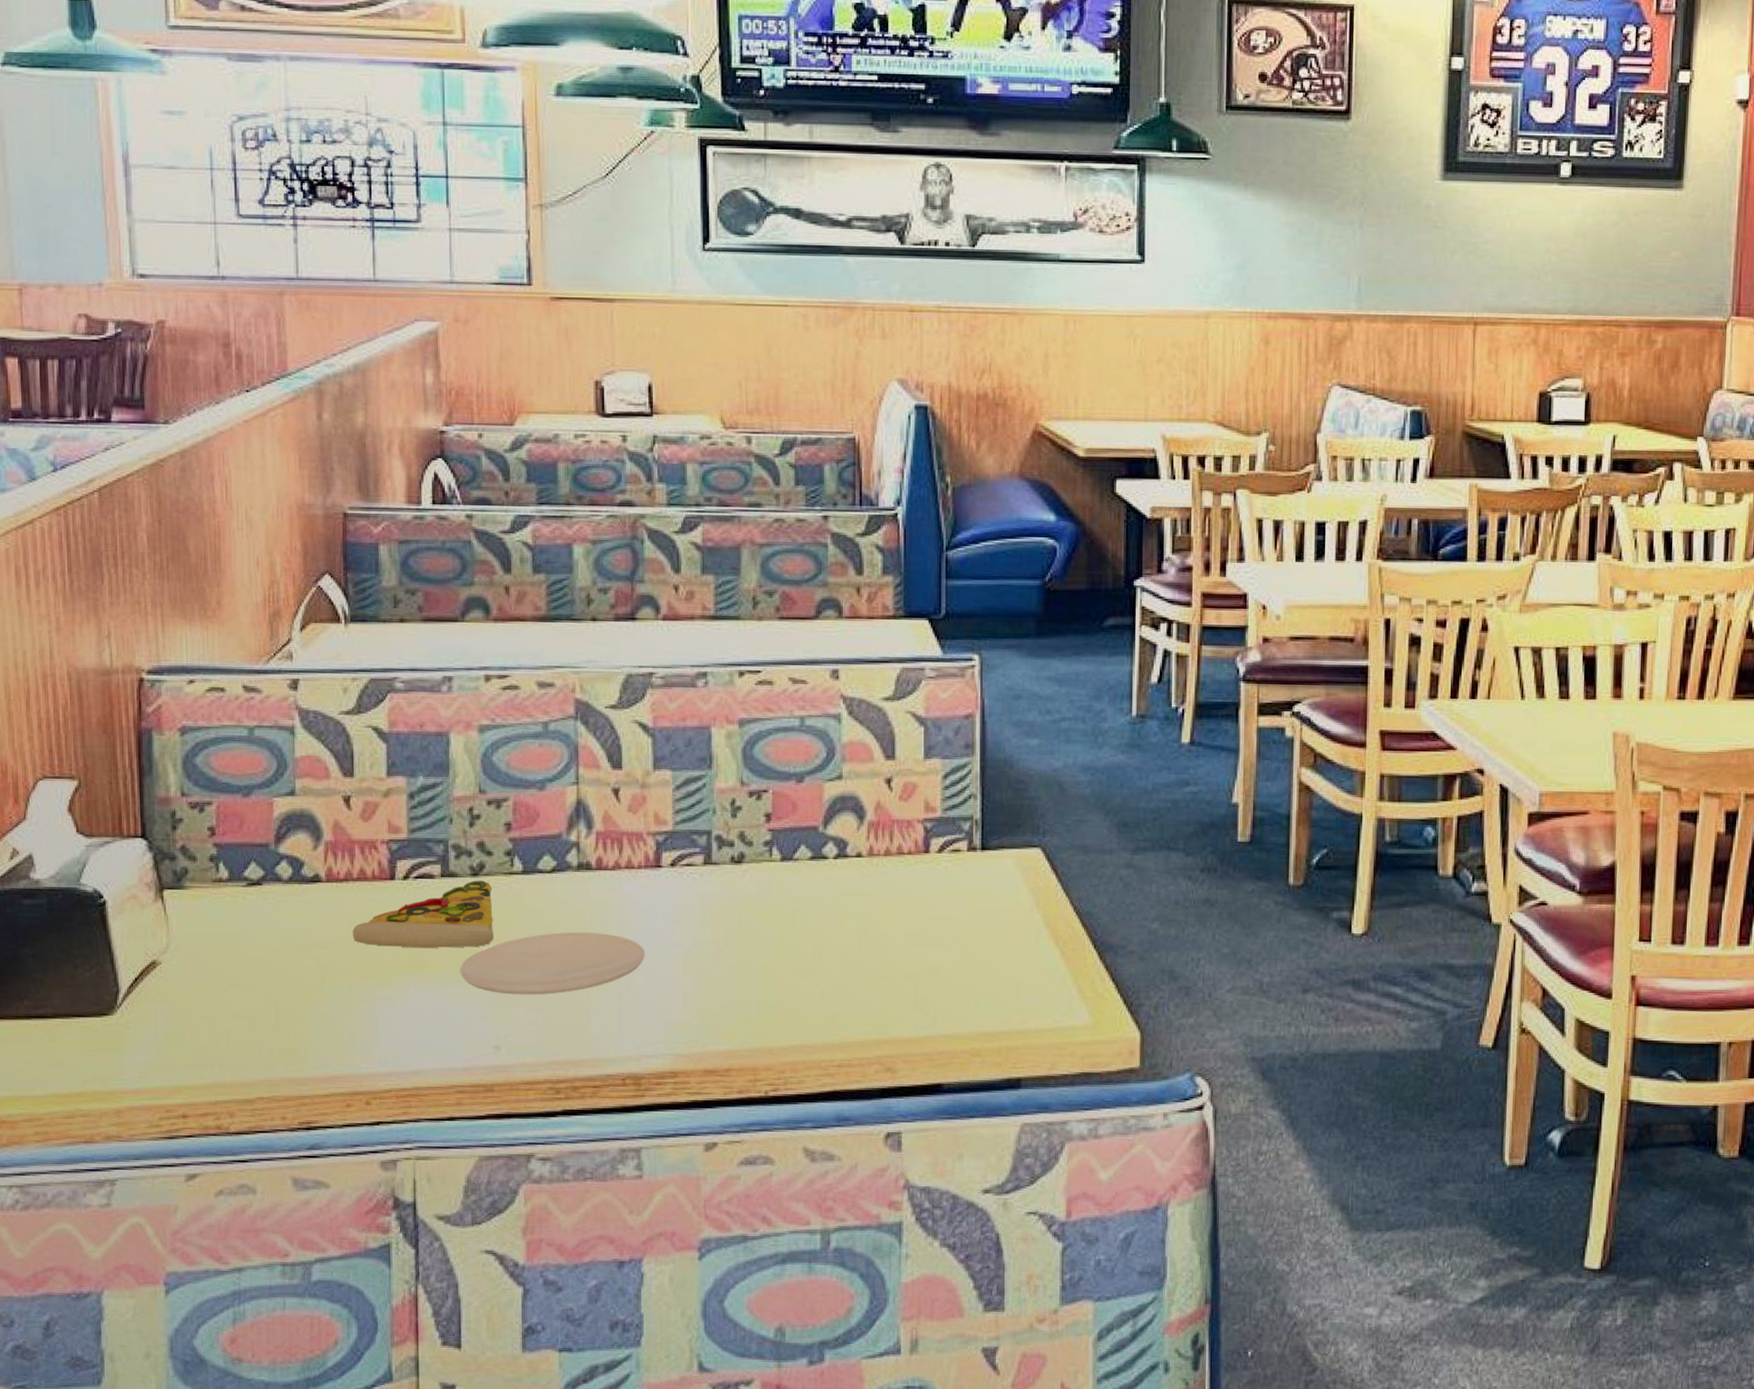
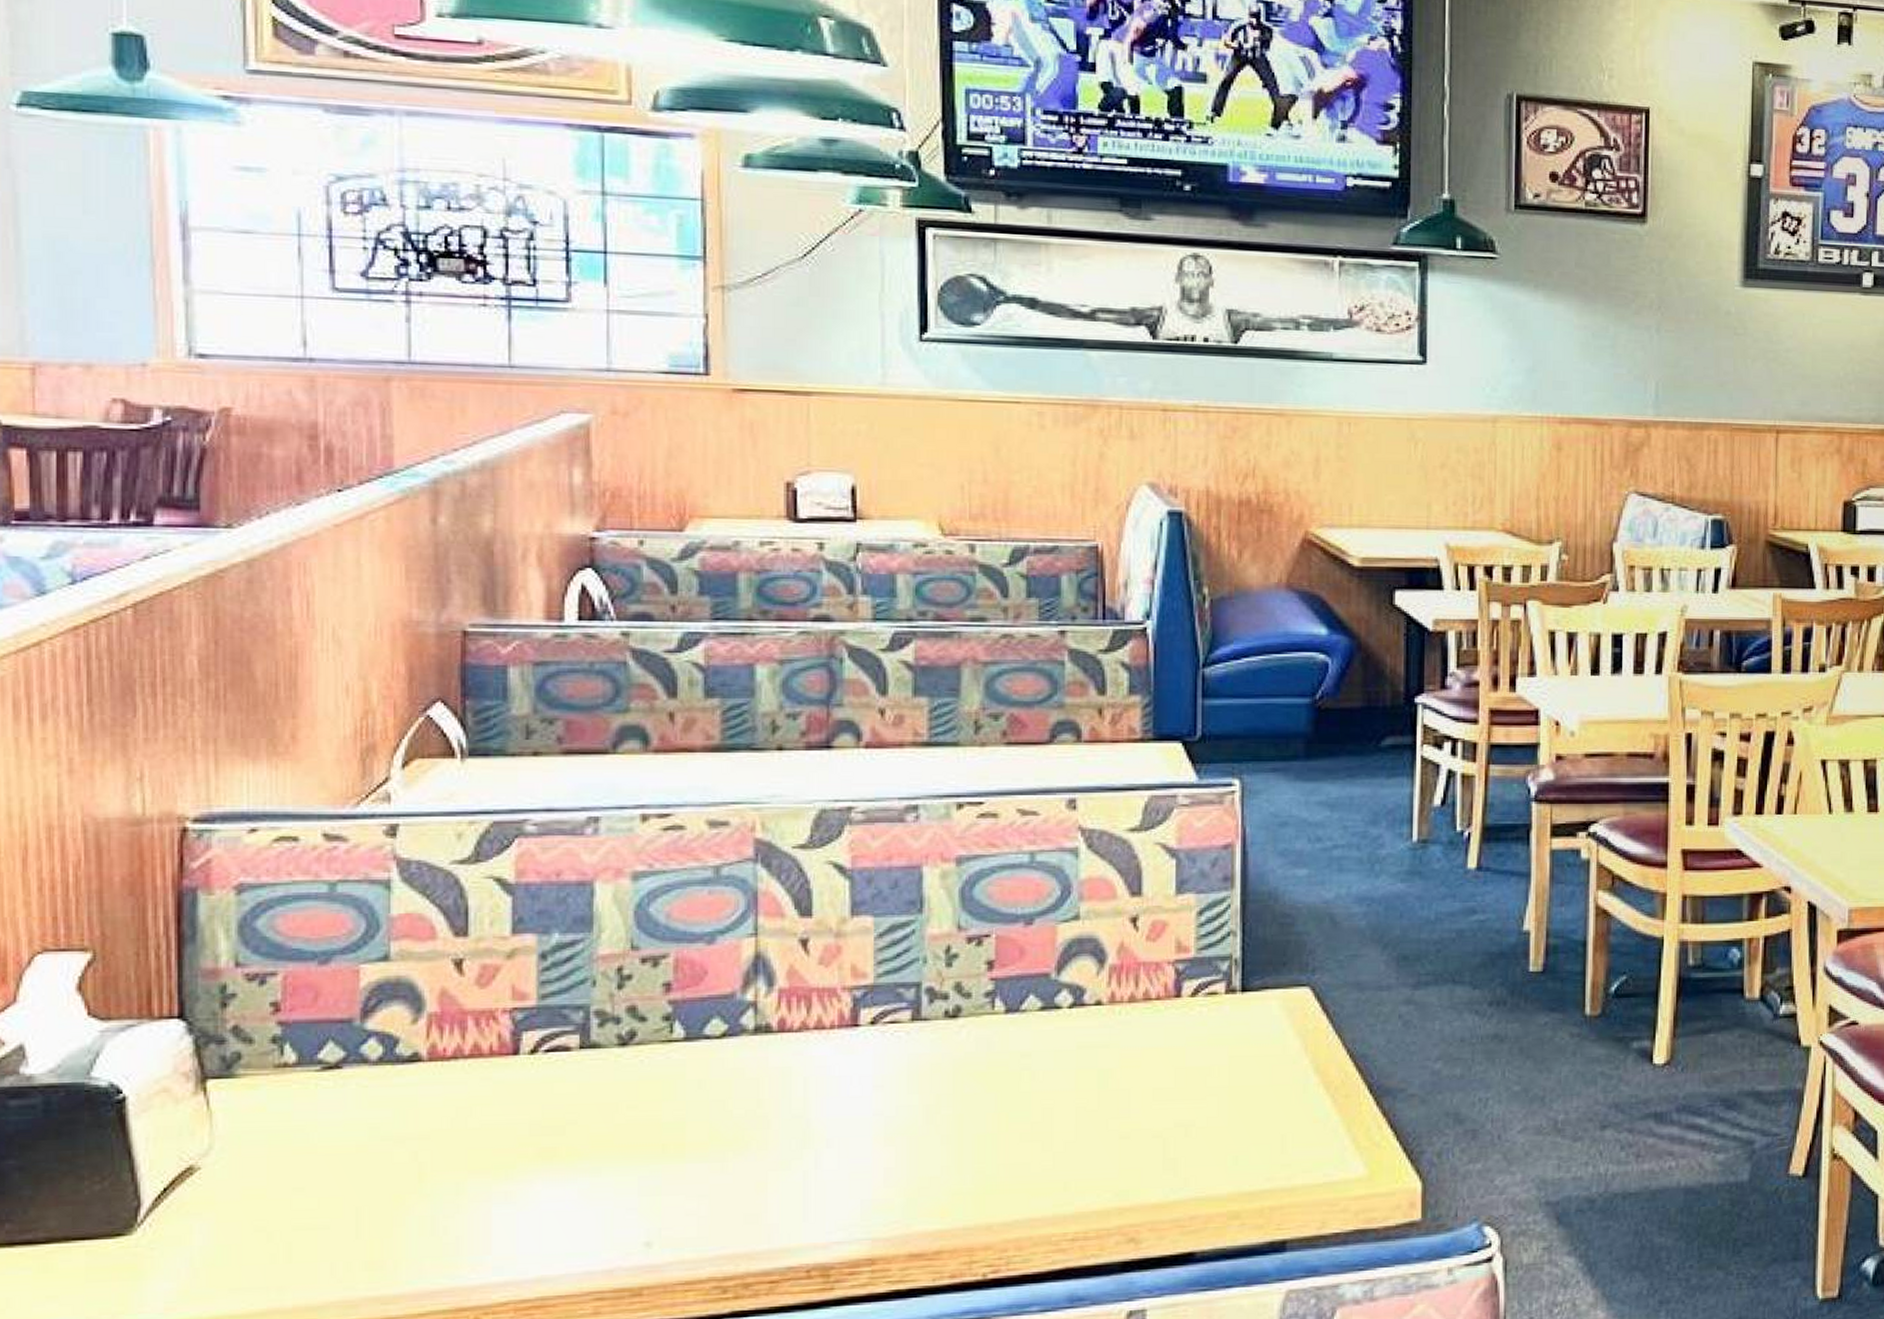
pizza slice: present [352,880,494,949] -> none [461,1050,647,1134]
plate: present [460,932,646,995] -> none [602,1104,838,1182]

